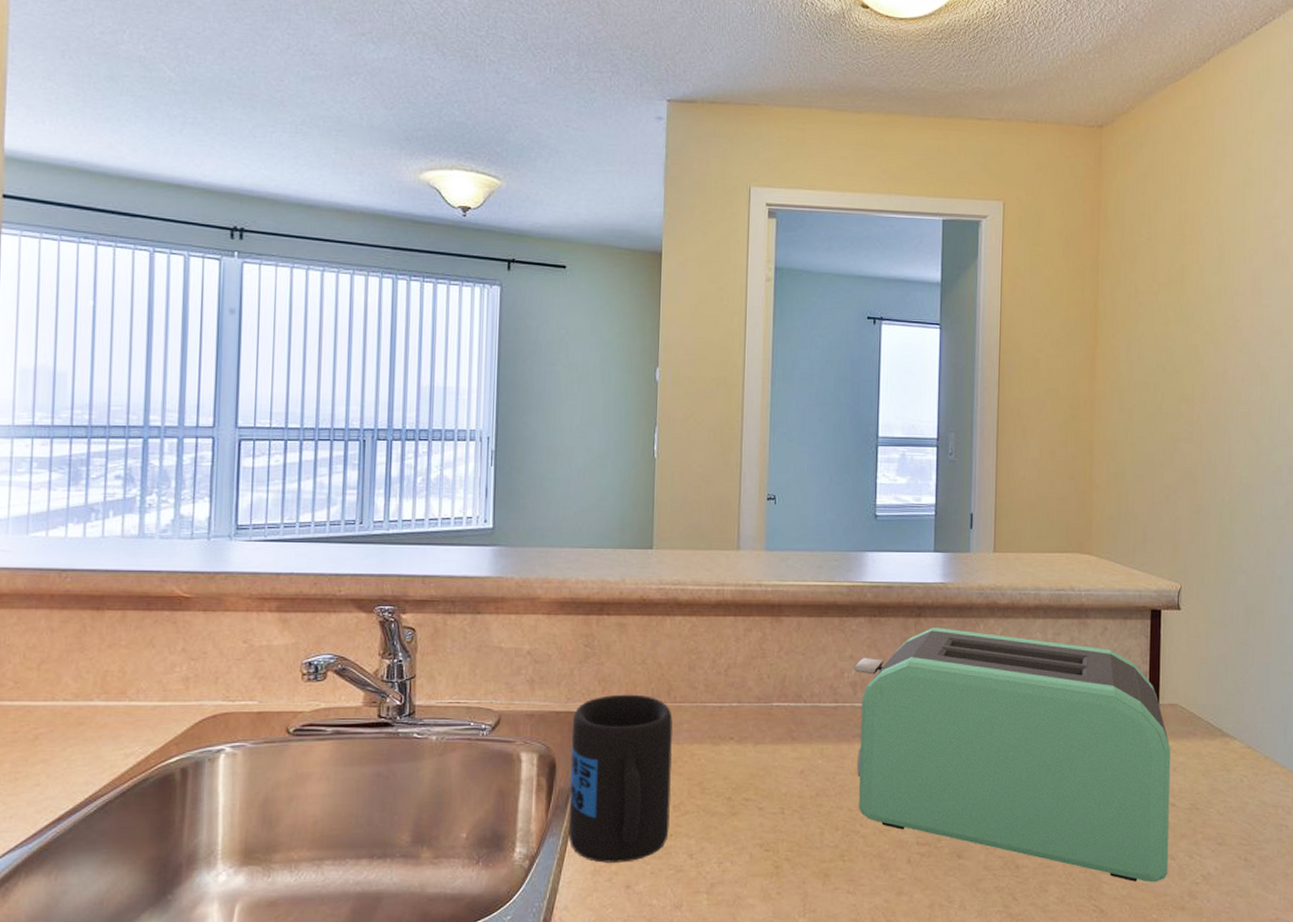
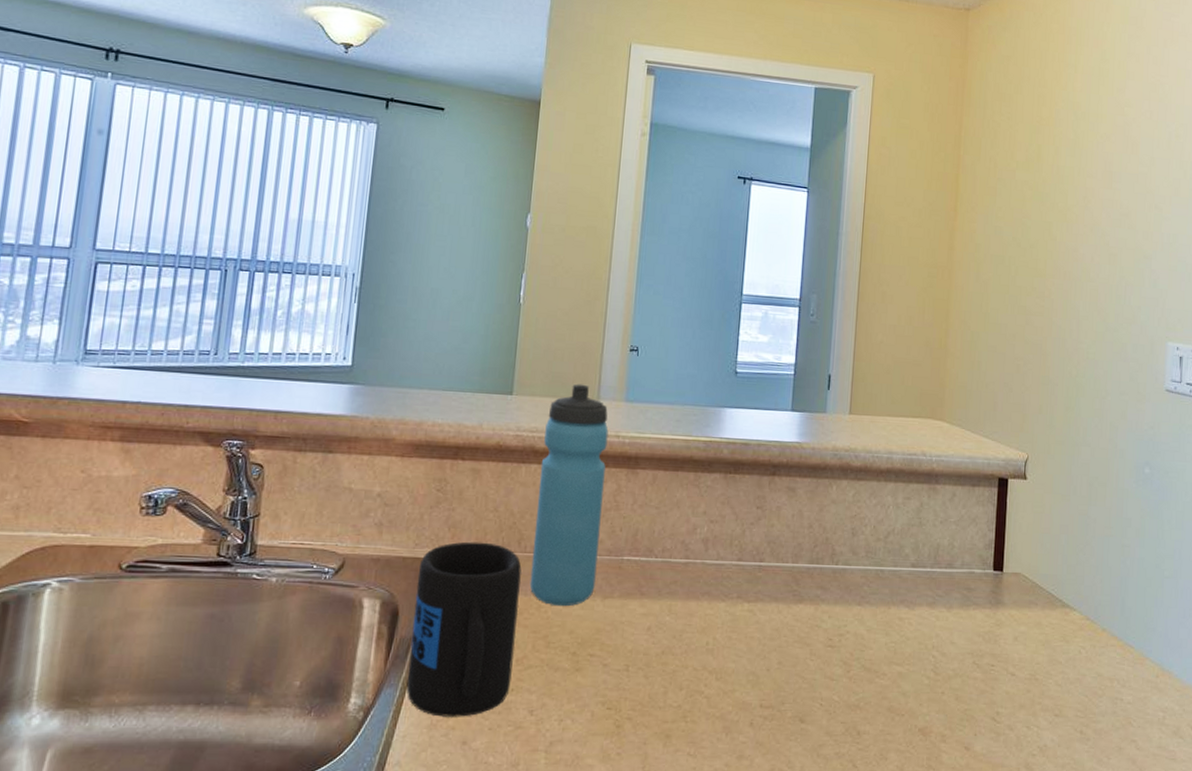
water bottle: none [681,535,750,754] -> present [529,384,609,607]
toaster: present [854,627,1171,883] -> none [704,486,1013,753]

